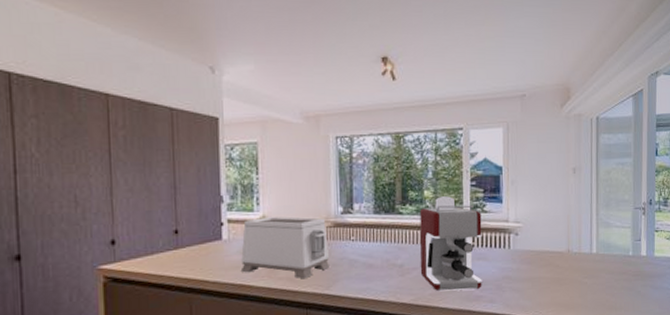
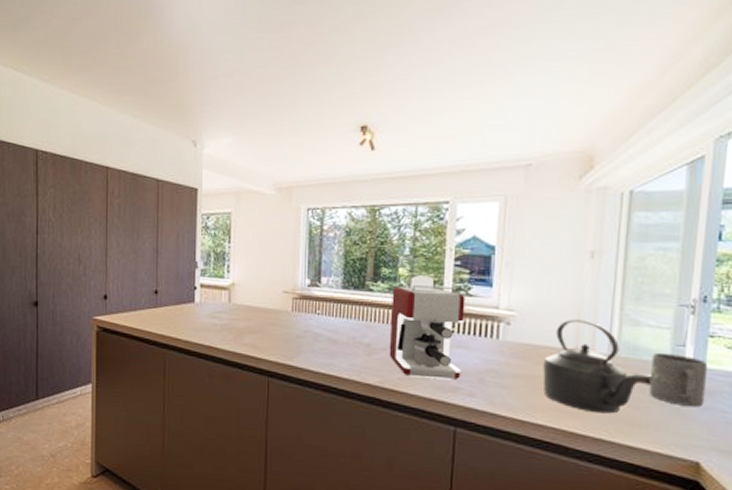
toaster: present [241,217,331,279] -> none [210,285,294,348]
kettle: none [545,225,622,303] -> present [543,318,653,414]
mug: none [619,247,656,289] -> present [649,352,708,408]

